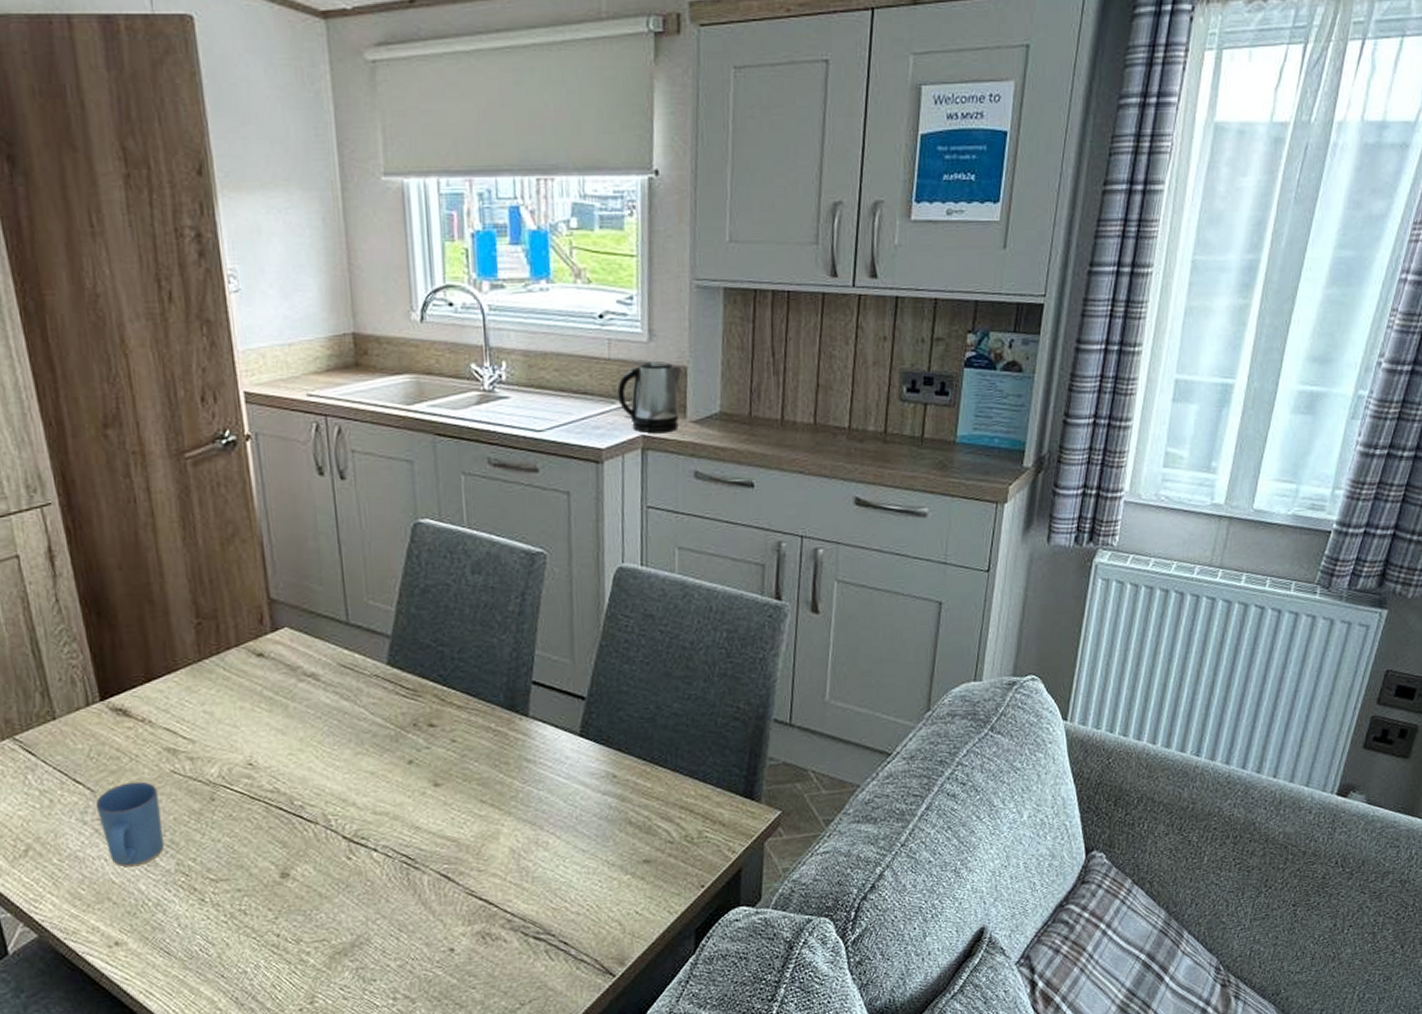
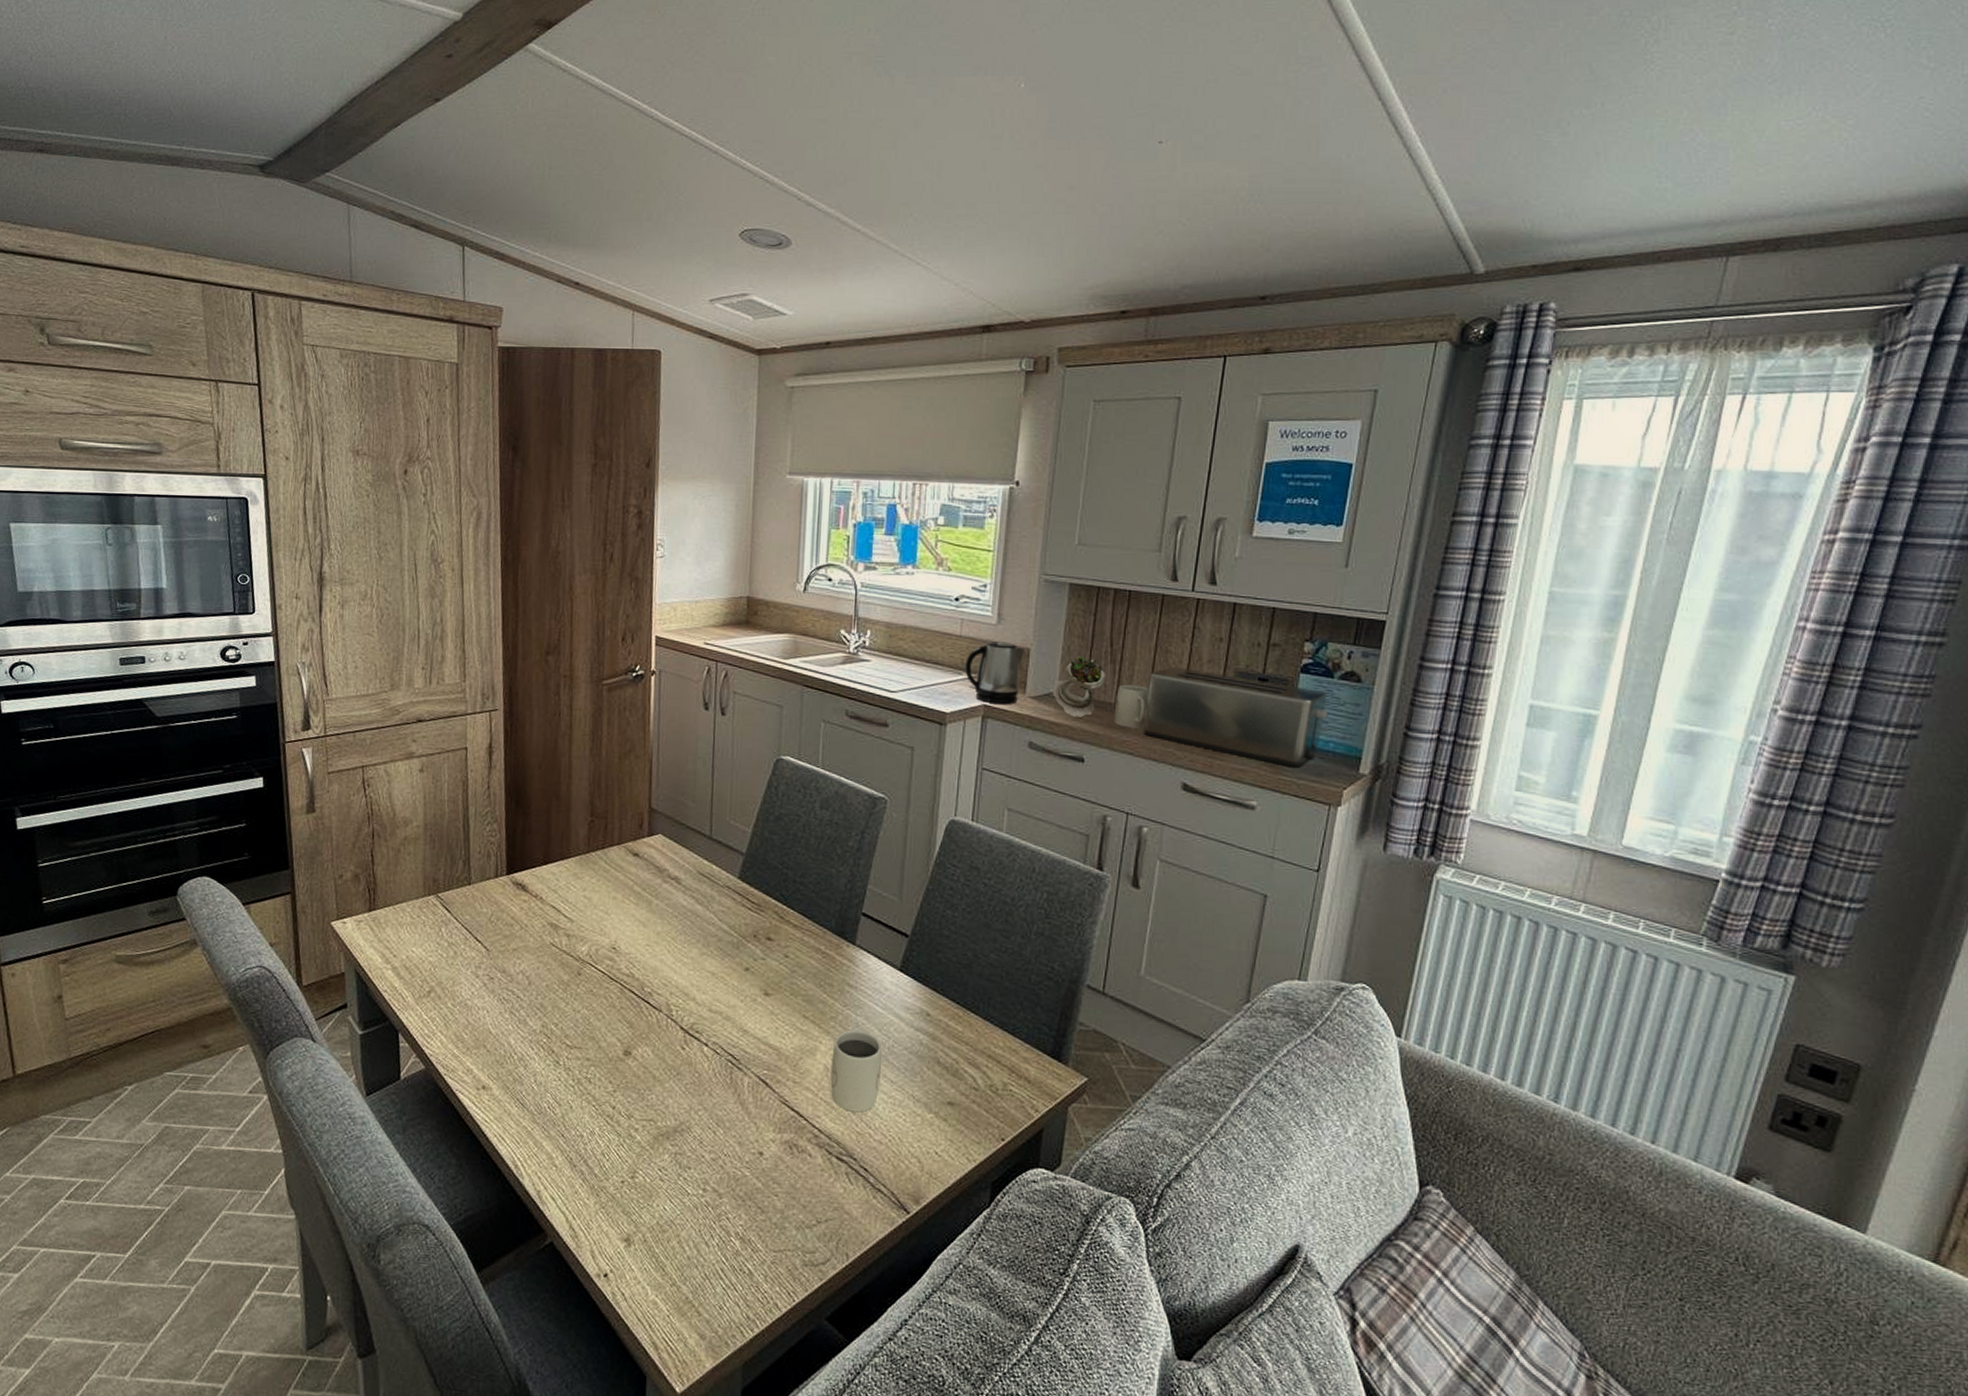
mug: present [95,781,164,868] -> none [488,947,538,1022]
mug: none [516,805,572,890] -> present [830,1030,883,1113]
succulent plant: none [715,369,771,439] -> present [1052,655,1107,718]
mug: none [781,396,815,445] -> present [1114,684,1148,729]
toaster: none [811,372,993,469] -> present [1143,667,1329,768]

